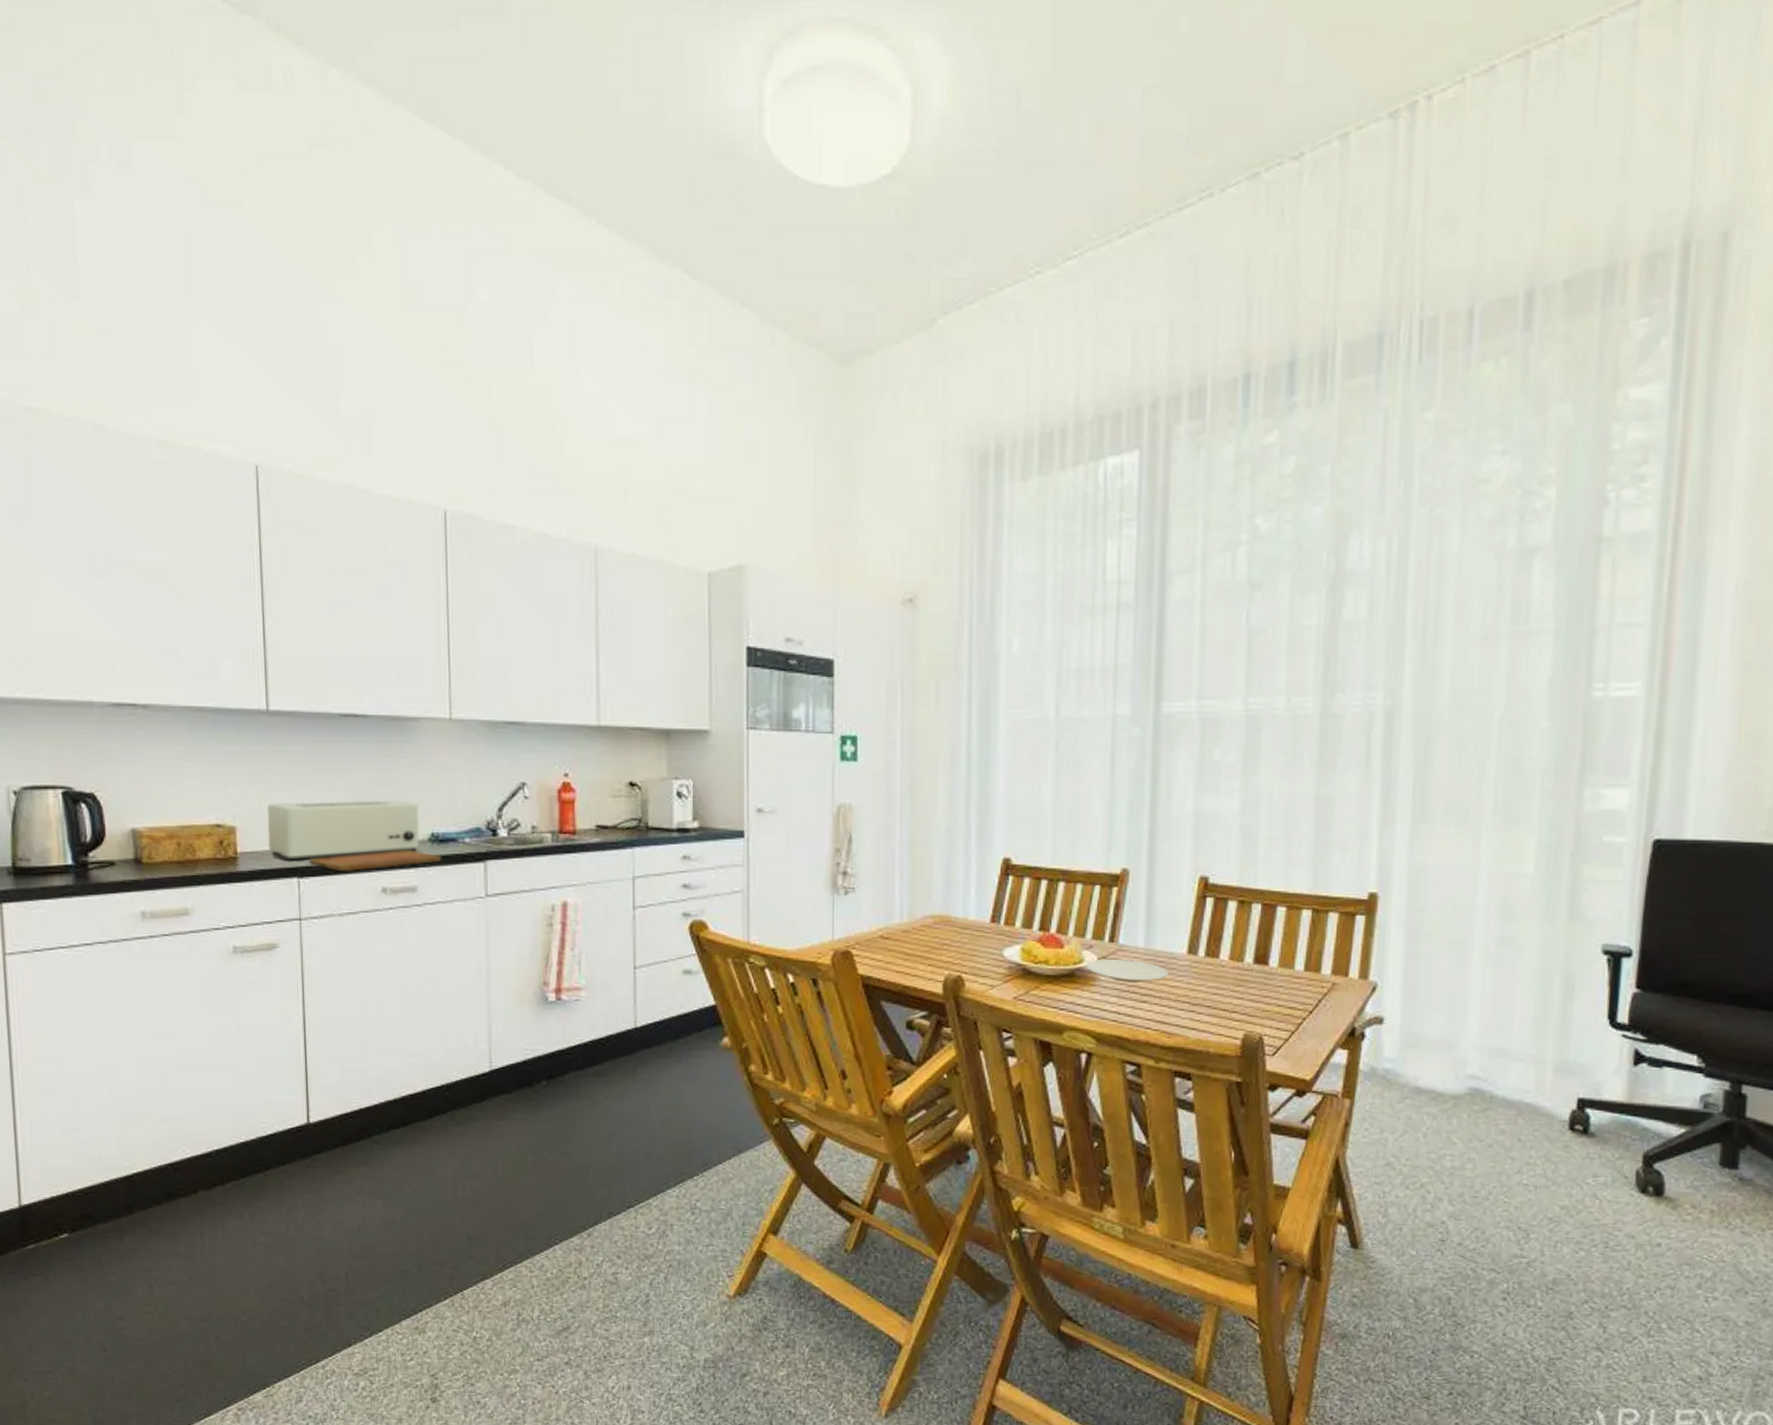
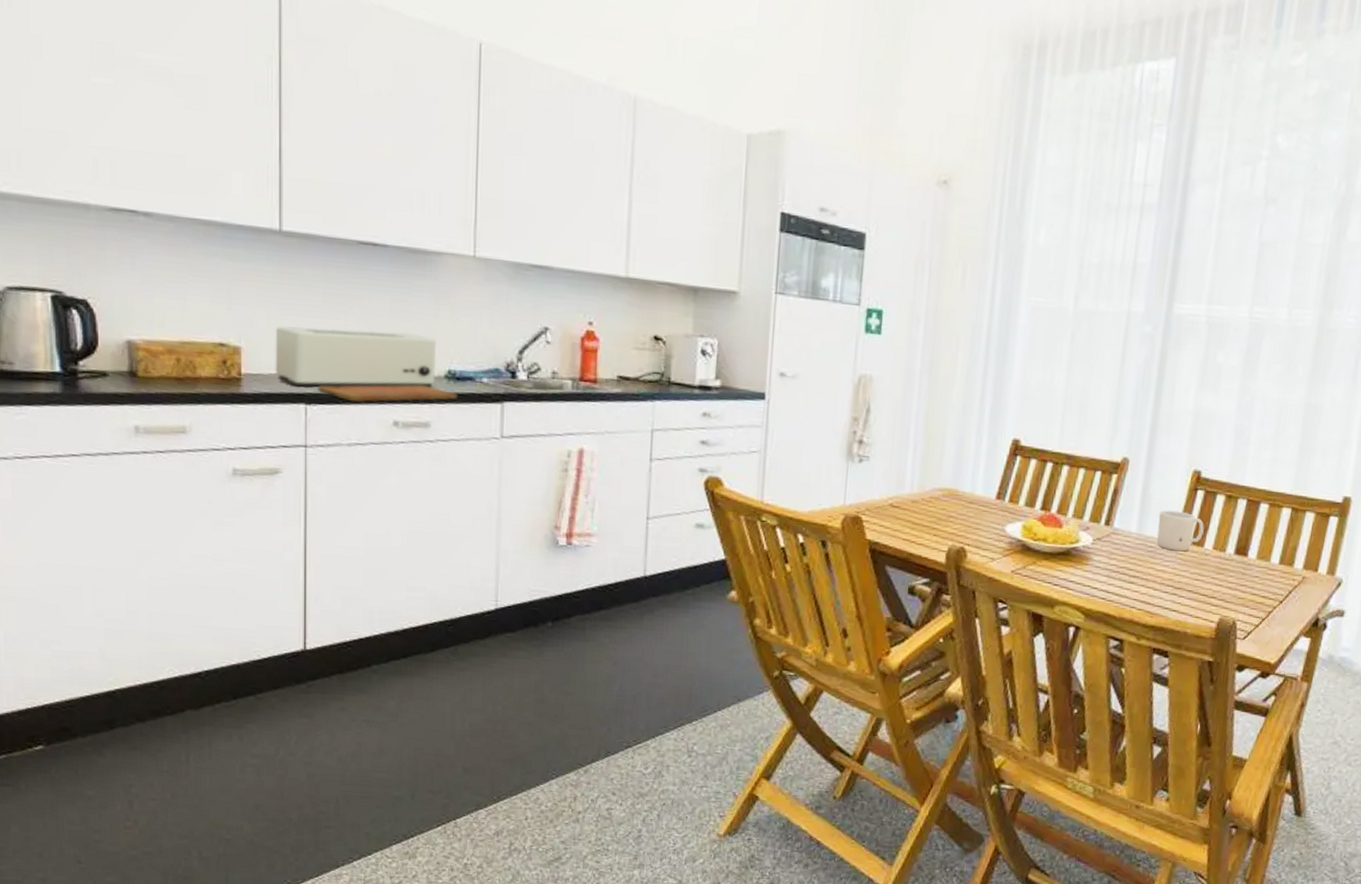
plate: present [1086,959,1169,982] -> none [1081,541,1157,565]
mug: none [1166,921,1218,965] -> present [1157,510,1204,552]

